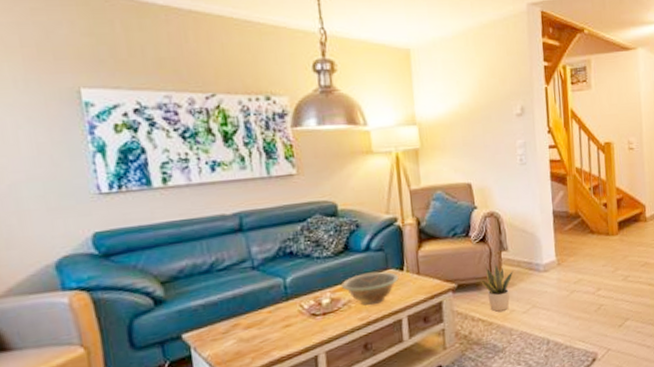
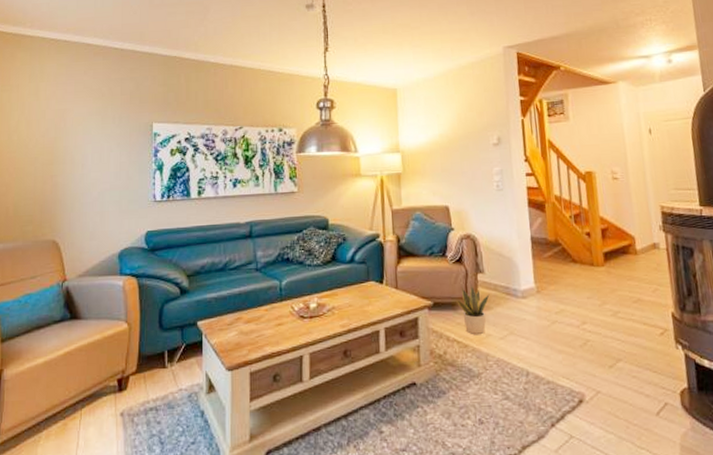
decorative bowl: present [340,271,399,306] -> none [326,282,379,314]

